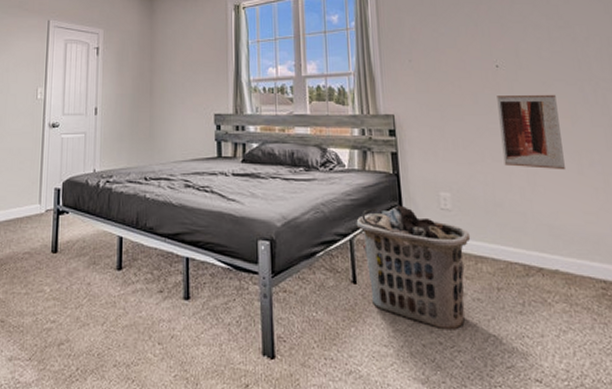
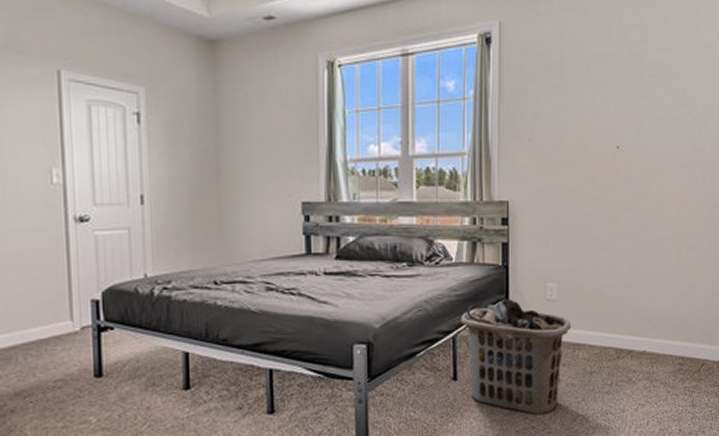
wall art: present [497,94,565,170] -> none [611,178,668,256]

